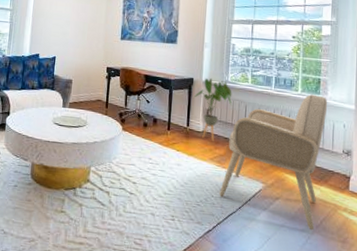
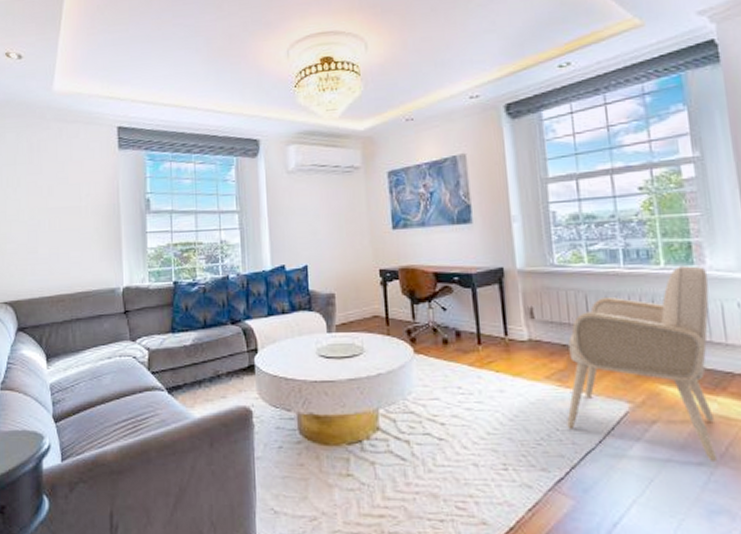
house plant: present [194,78,232,142] -> none [509,264,564,353]

